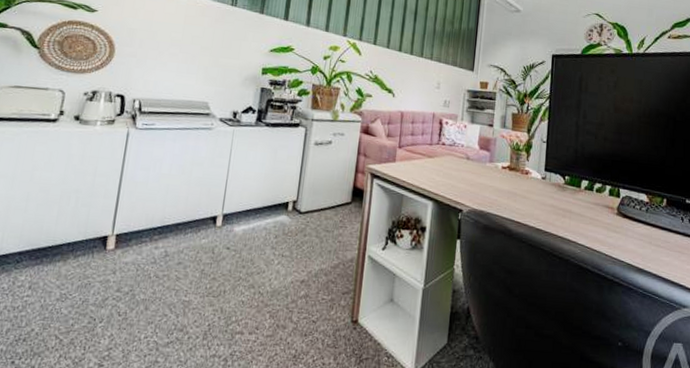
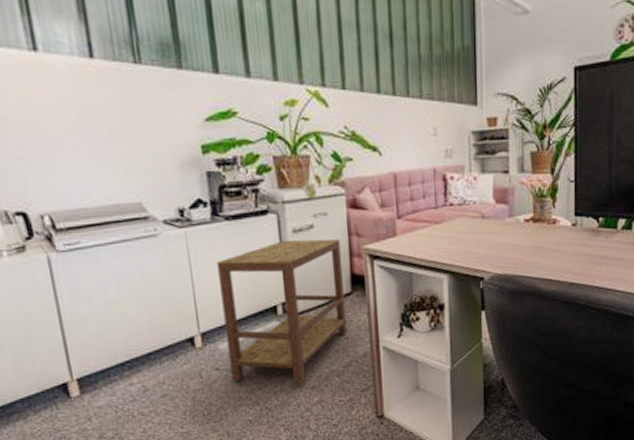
side table: none [237,149,351,278] -> present [215,239,348,386]

